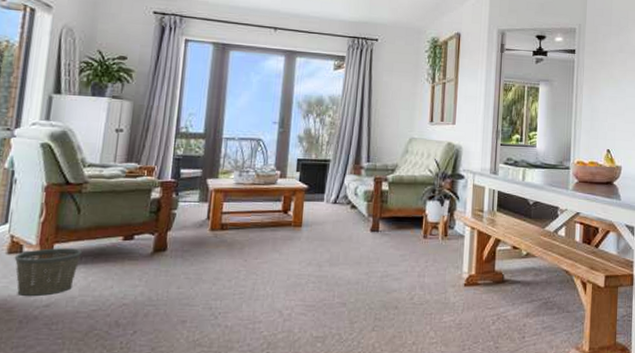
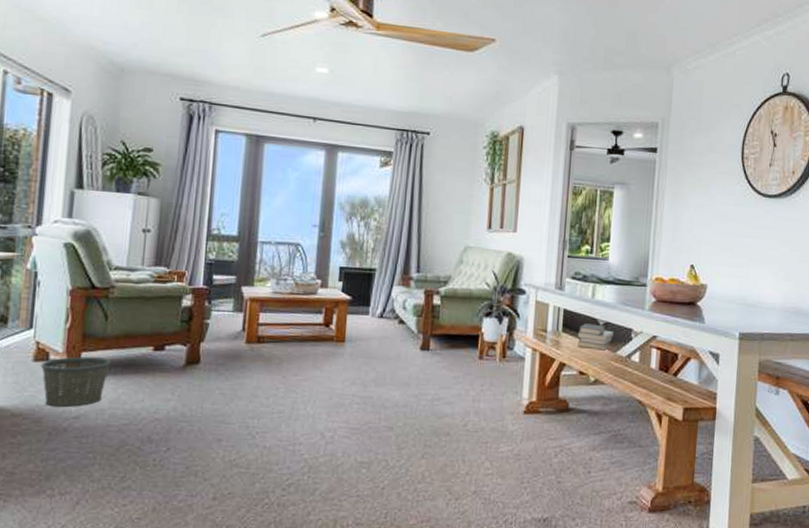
books: none [510,203,542,227] -> present [577,323,614,351]

